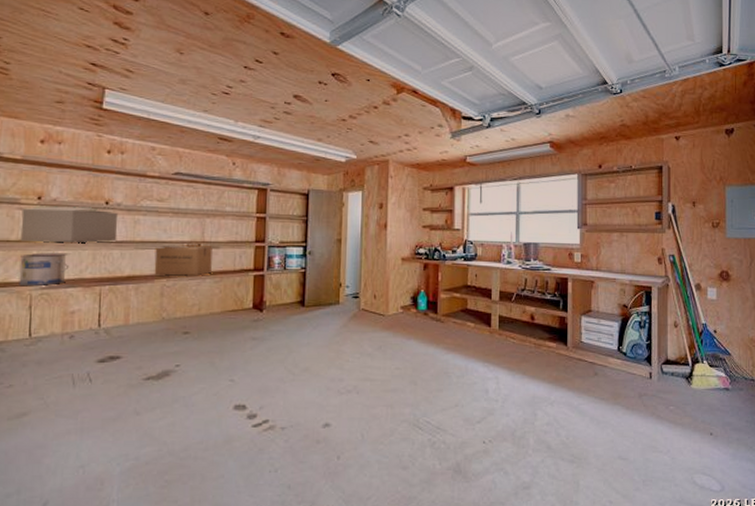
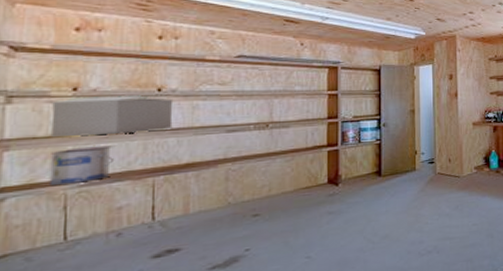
box: present [154,246,213,276] -> none [217,127,282,160]

